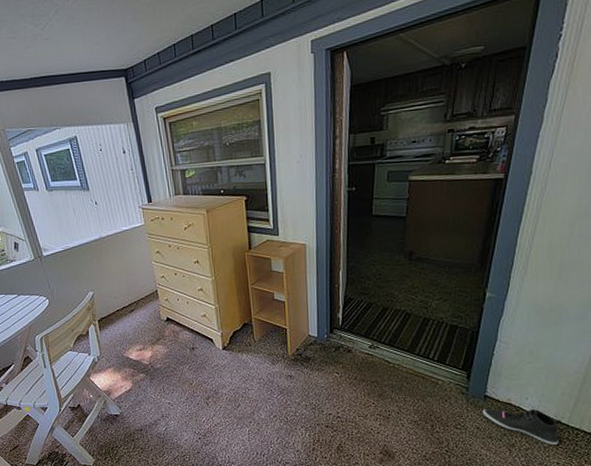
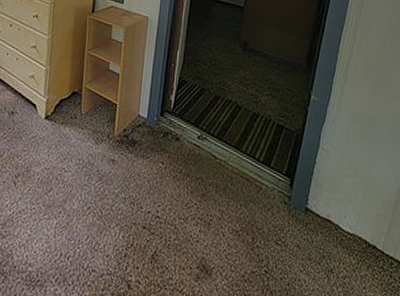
sneaker: present [482,408,559,446] -> none [303,224,375,276]

